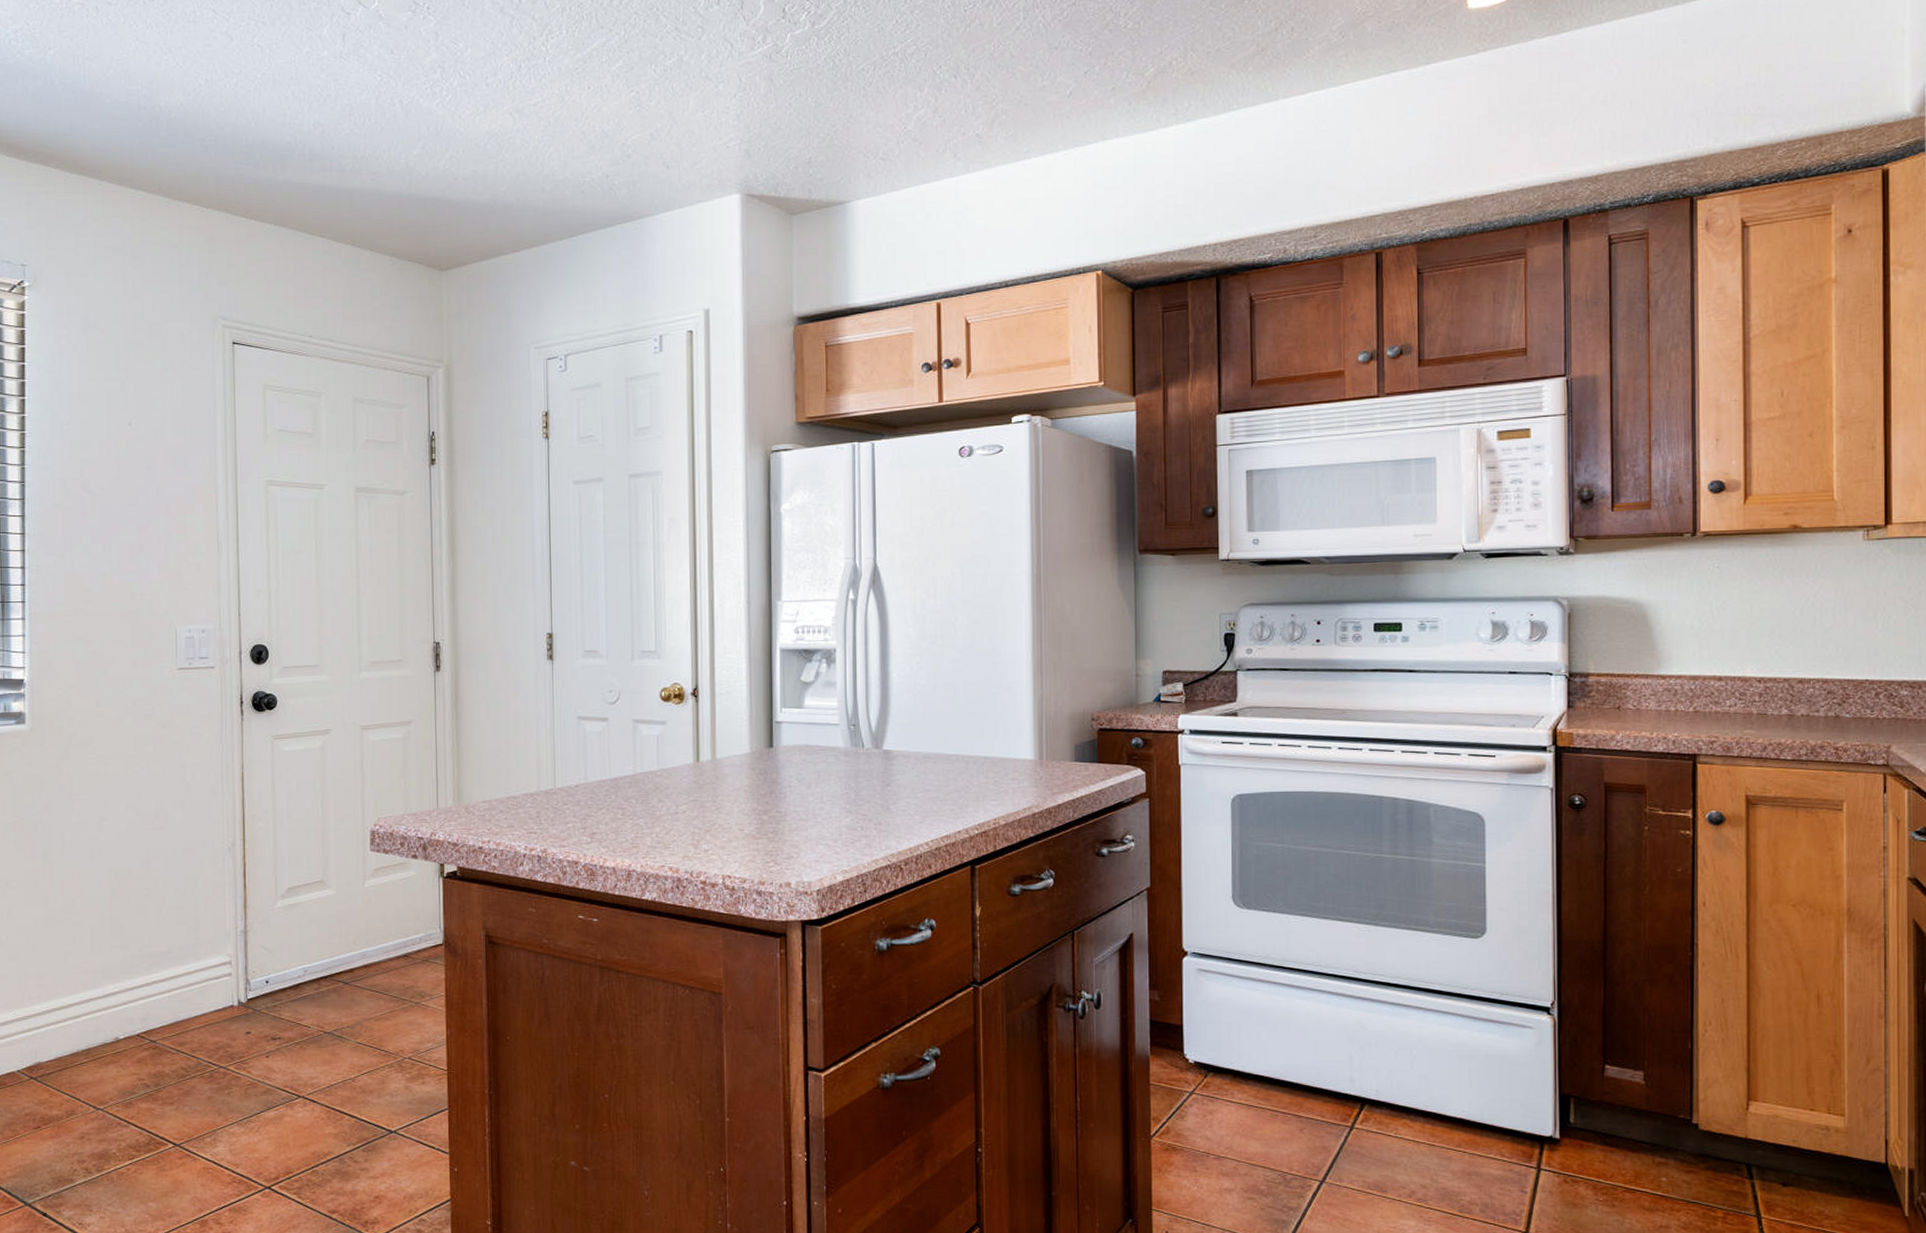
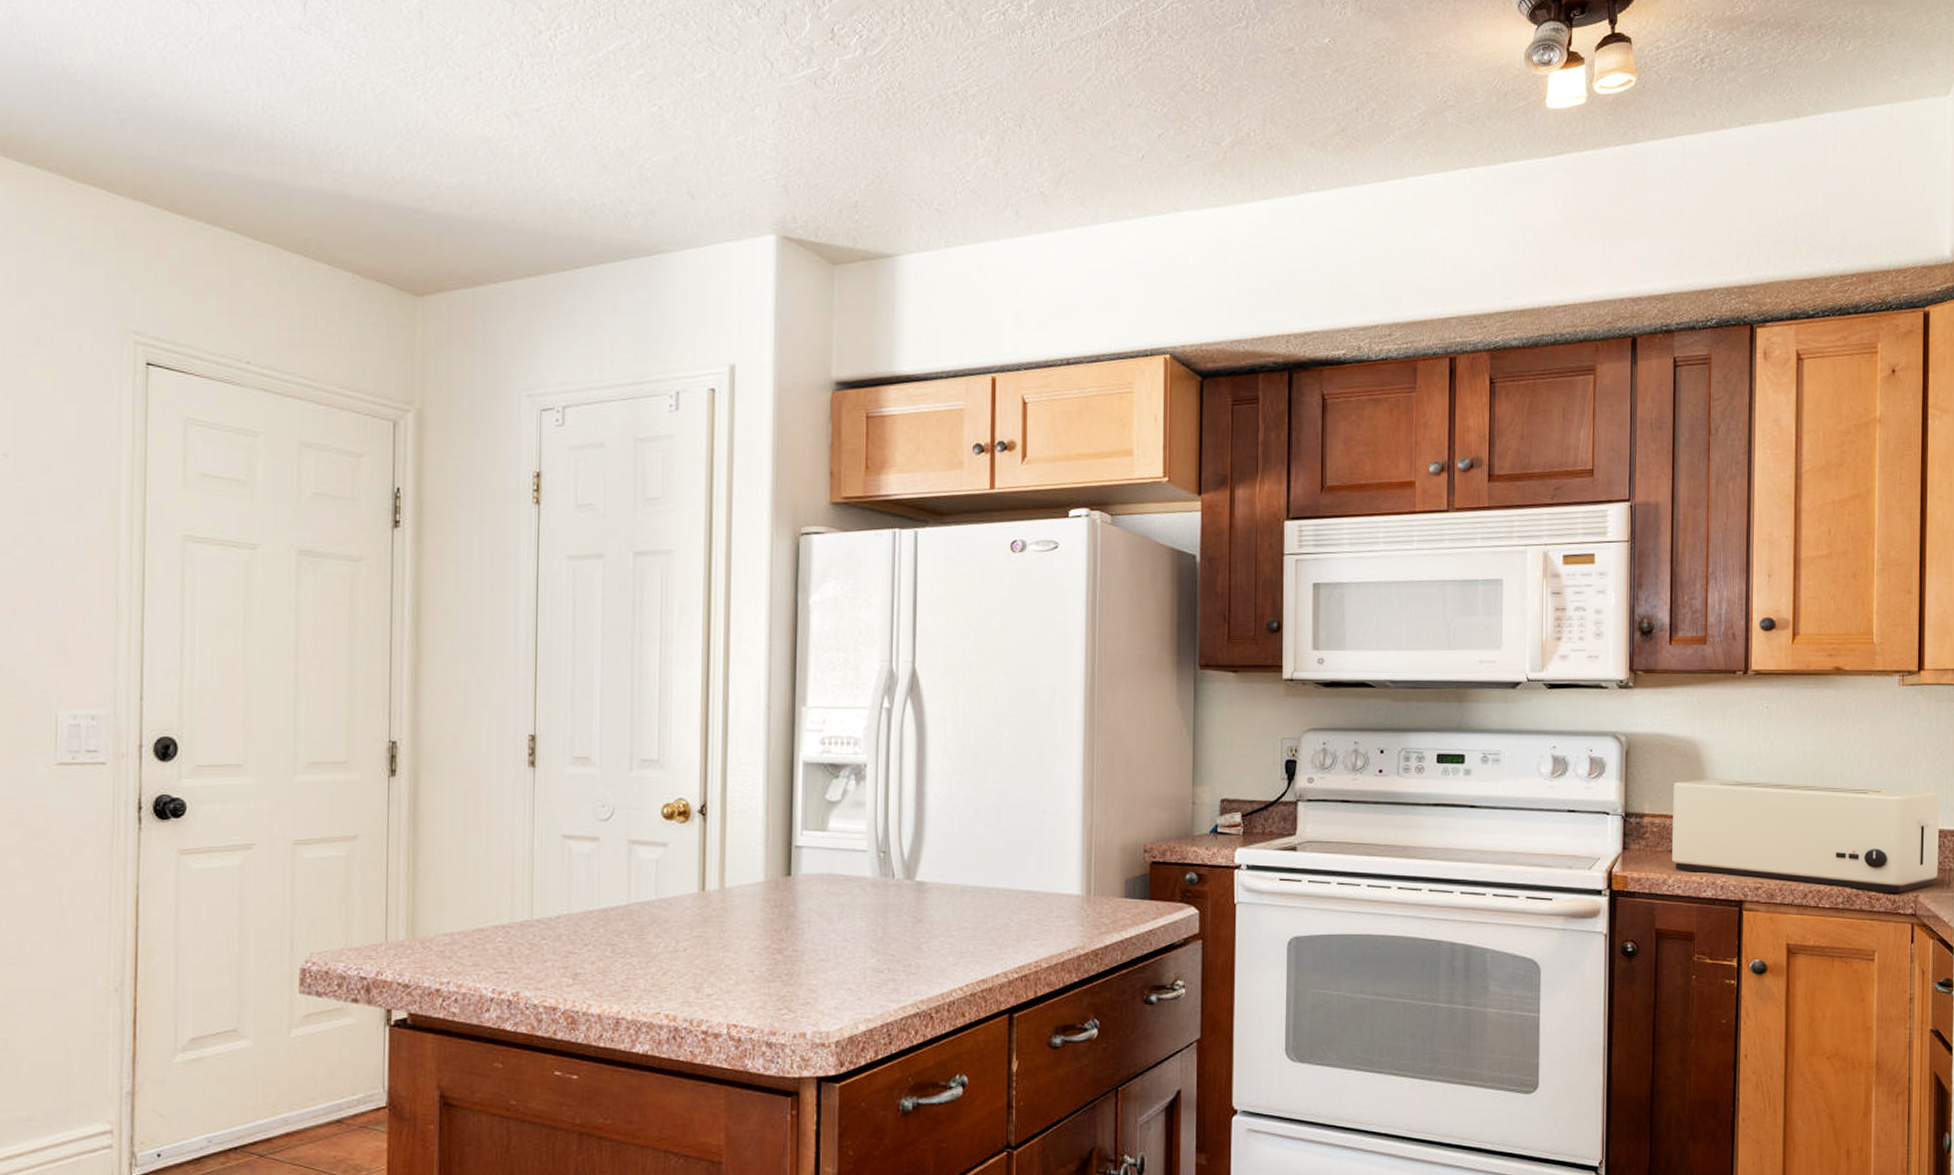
toaster: none [1619,638,1913,745] -> present [1671,779,1940,894]

